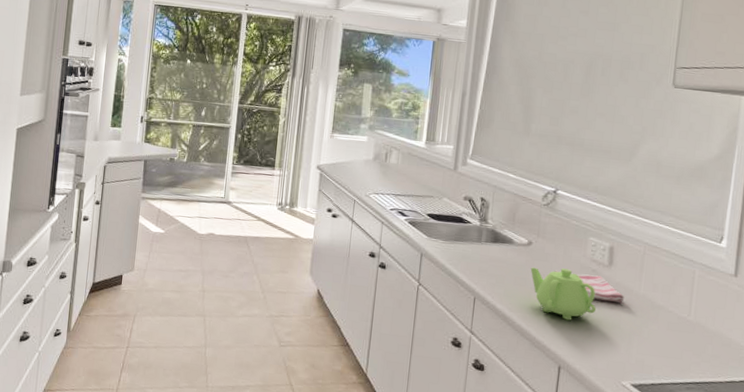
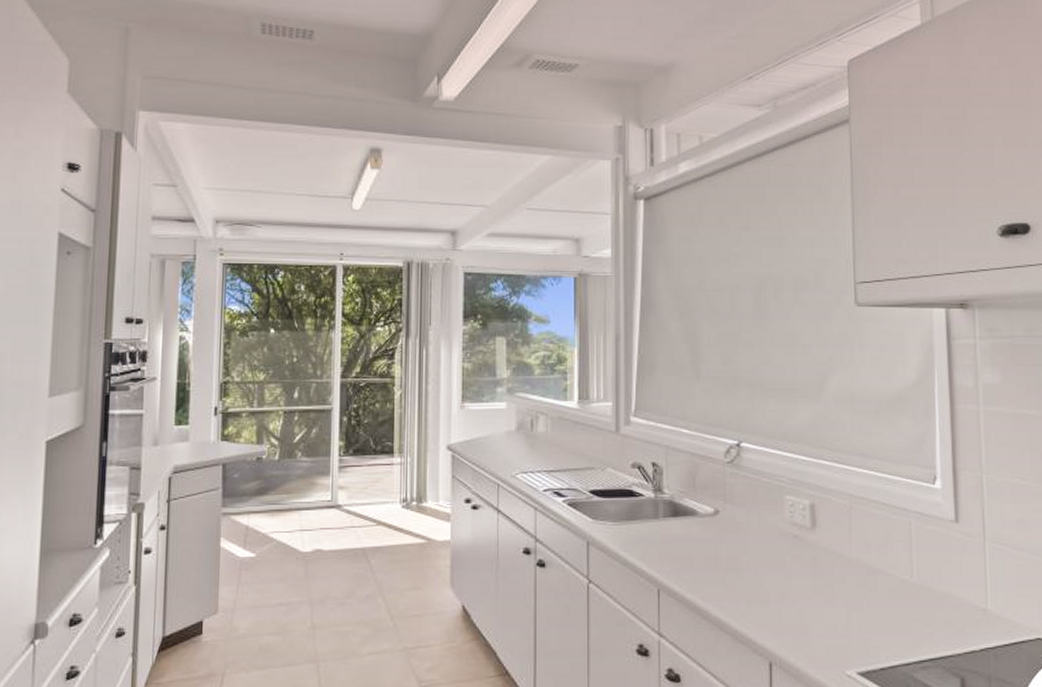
teapot: present [530,267,597,320] -> none [721,538,805,602]
dish towel: present [554,271,625,303] -> none [749,542,835,572]

